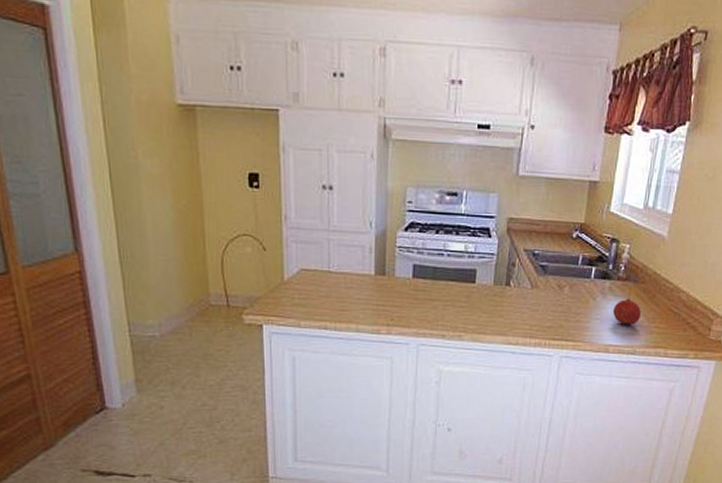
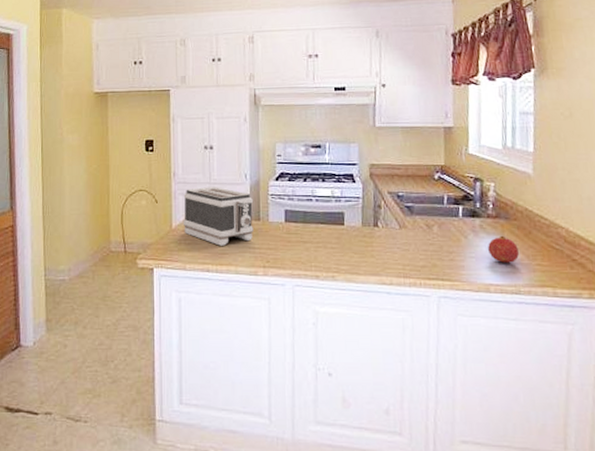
toaster: none [296,235,378,302] -> present [182,187,254,246]

